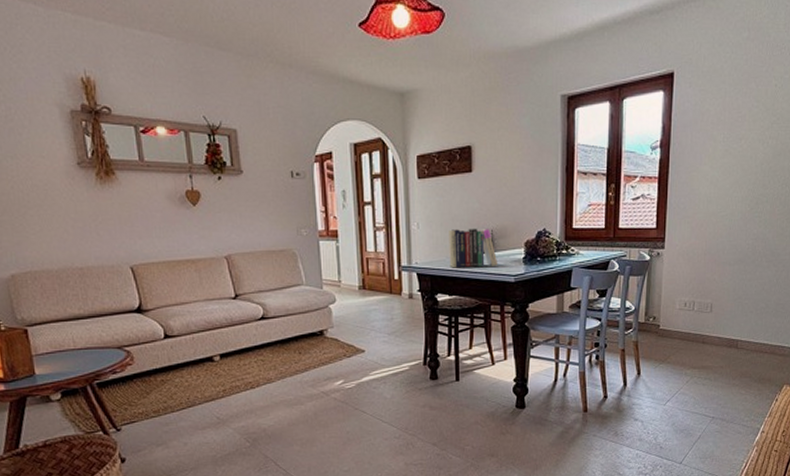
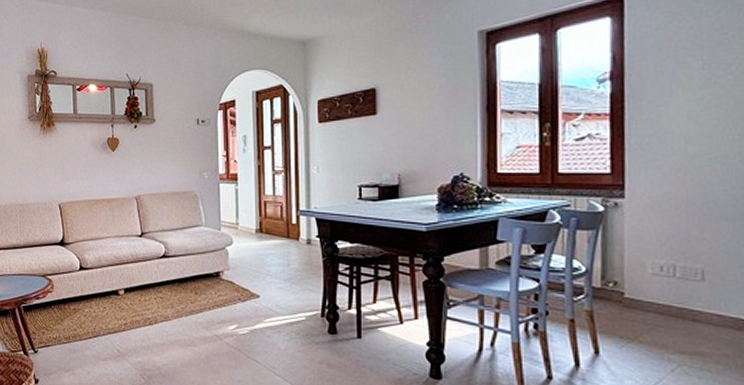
books: present [449,228,498,268] -> none [351,172,407,214]

